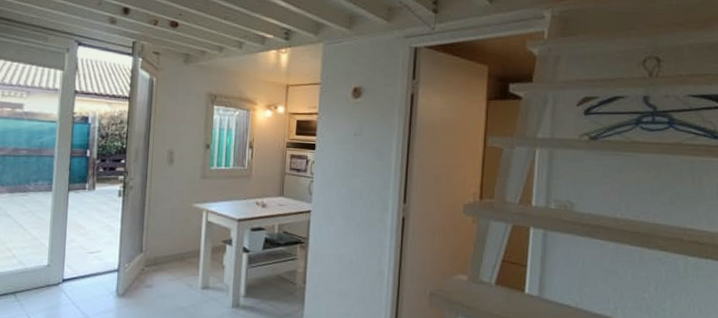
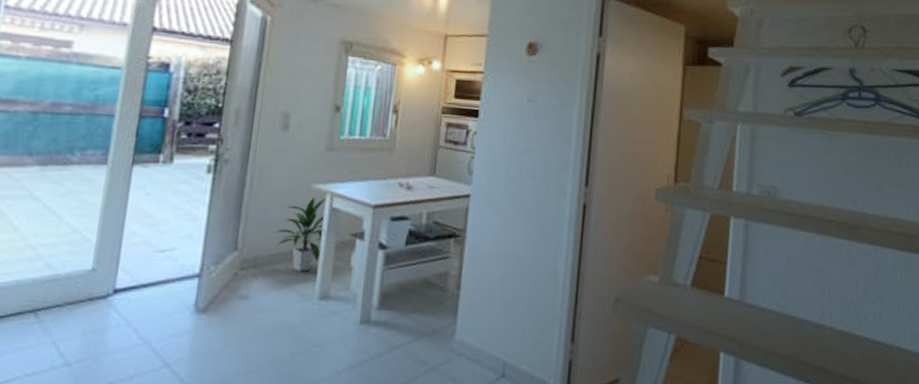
indoor plant: none [167,213,204,269] -> present [274,197,327,272]

